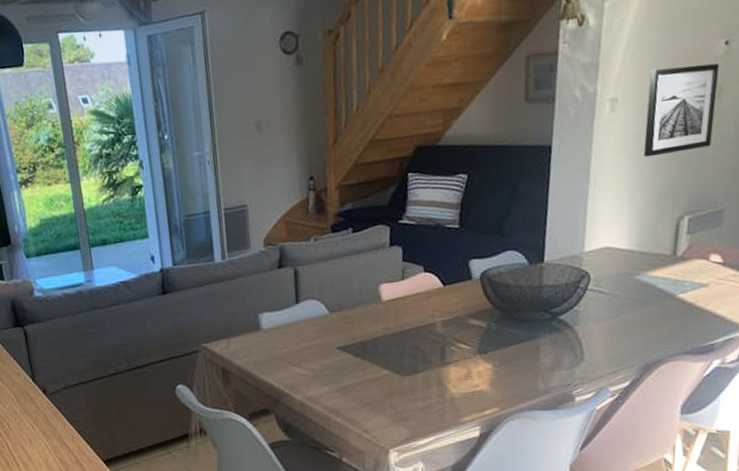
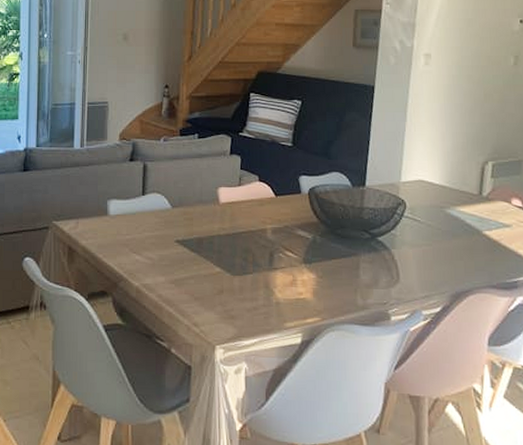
wall art: present [643,63,720,157] -> none [453,35,516,107]

